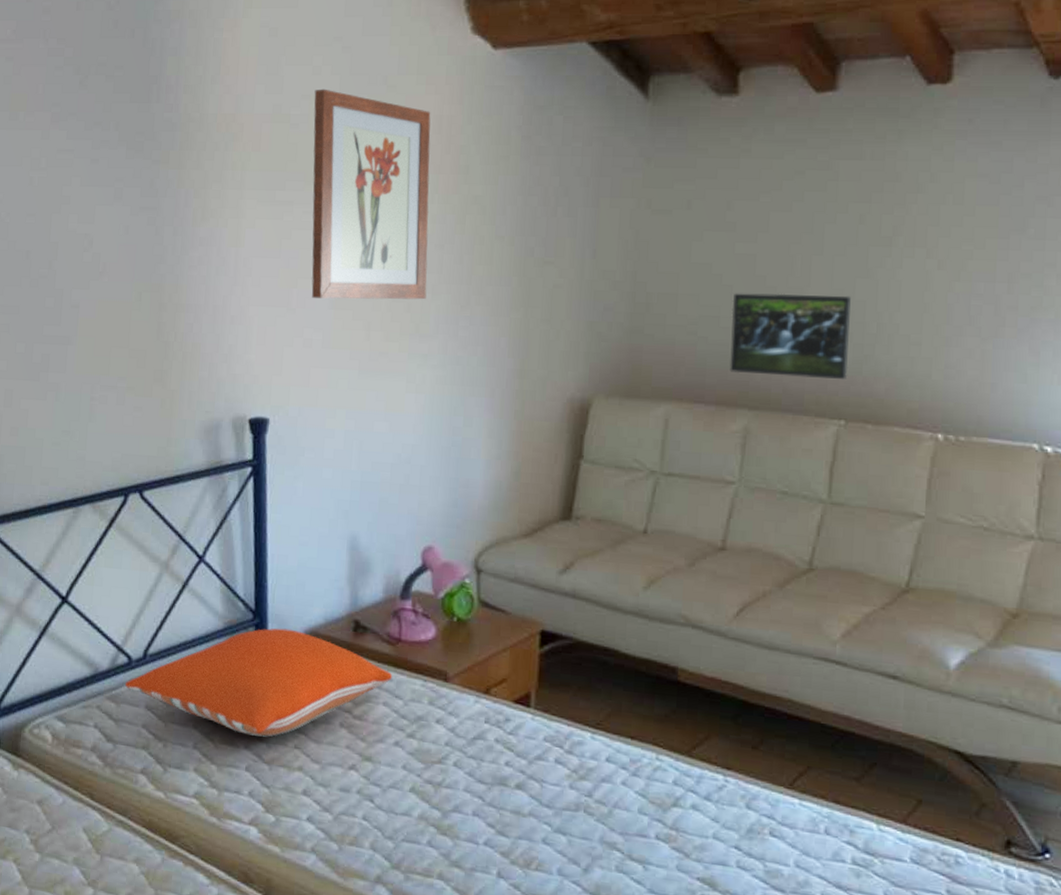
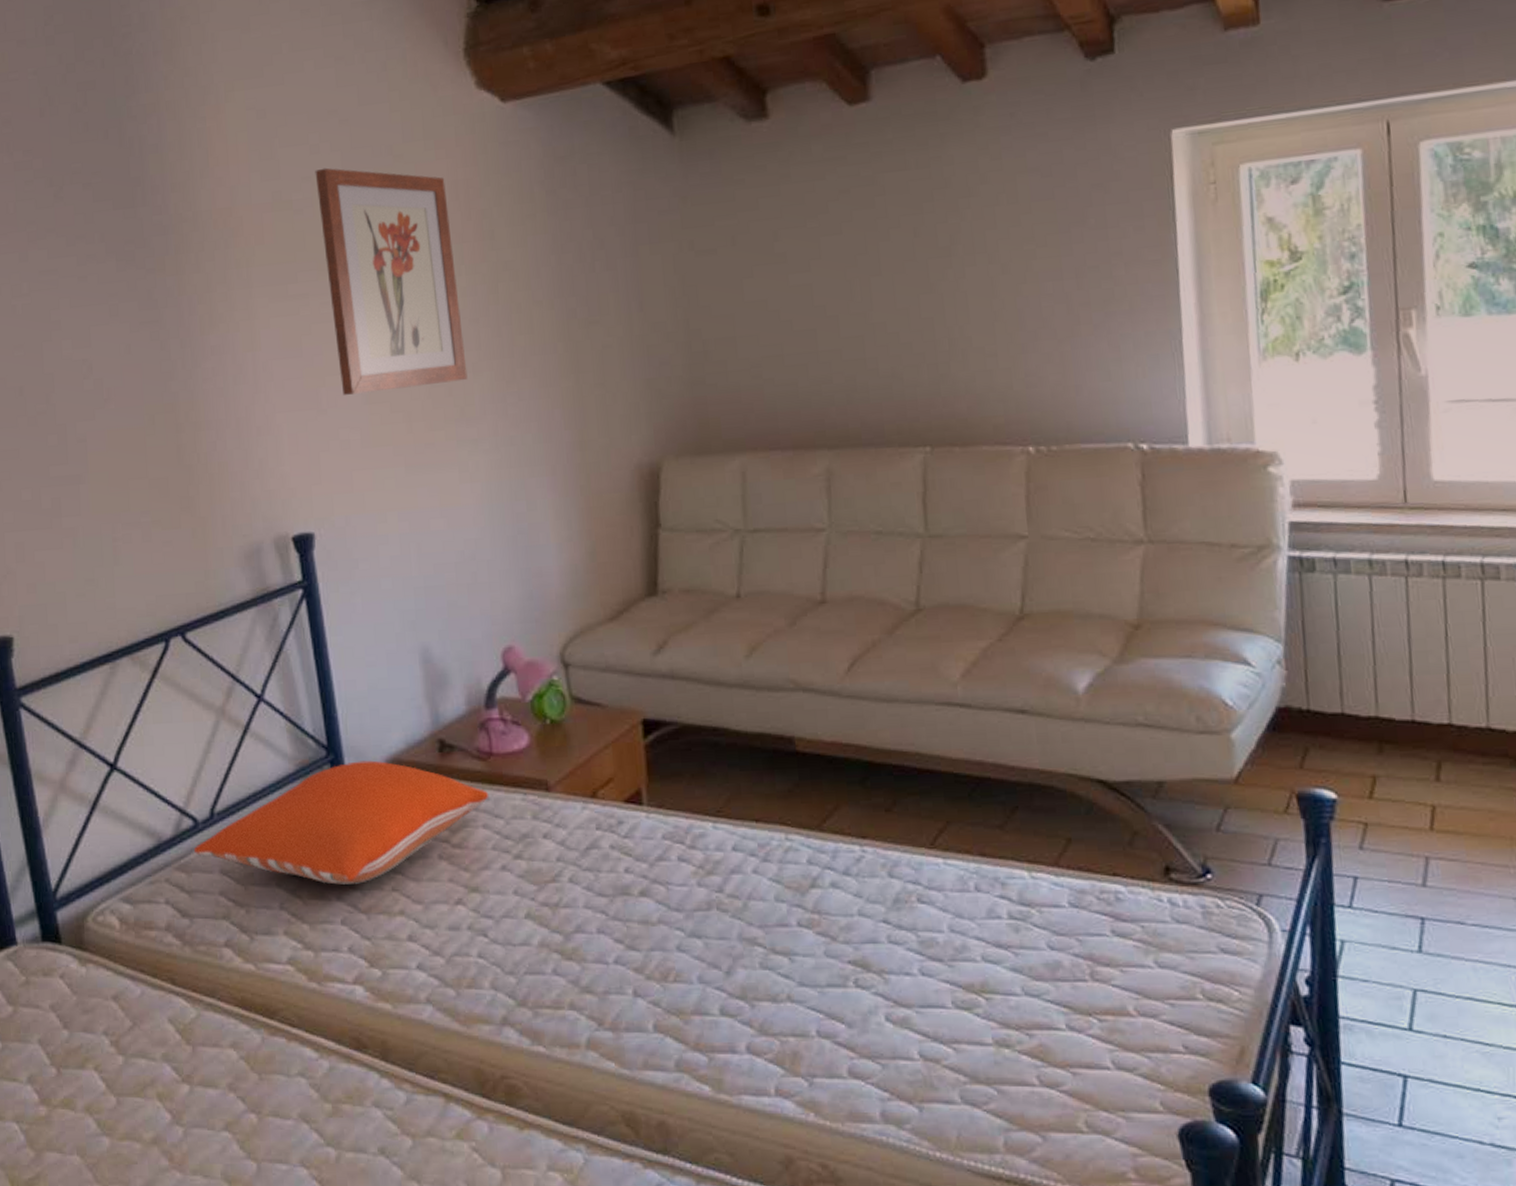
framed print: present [730,293,851,379] -> none [794,314,927,413]

